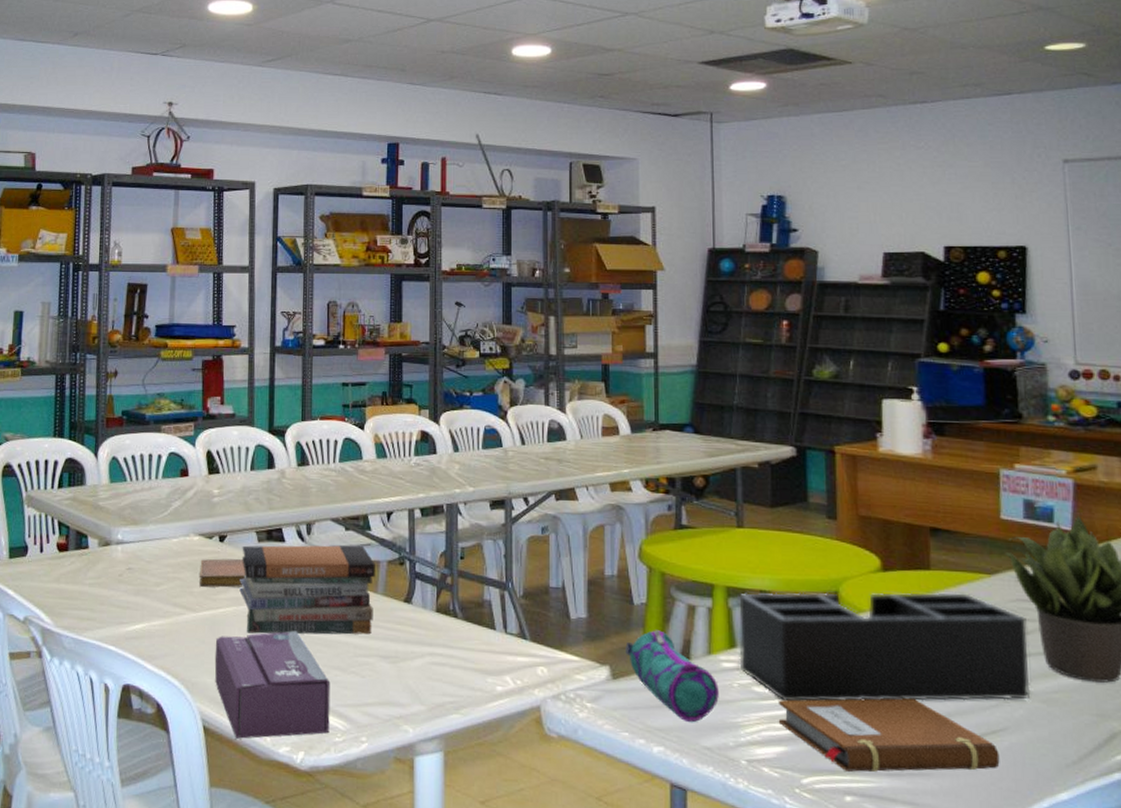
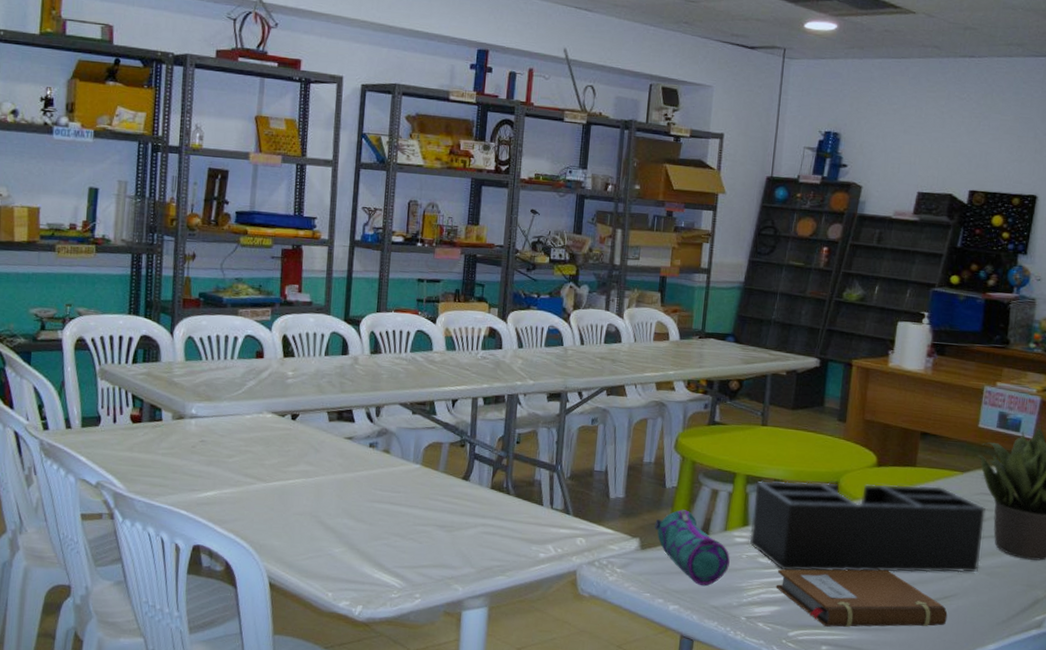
notebook: present [199,558,246,588] -> none [270,434,316,462]
tissue box: present [214,630,331,739] -> none [282,501,390,594]
book stack: present [239,545,375,635] -> none [309,424,438,507]

